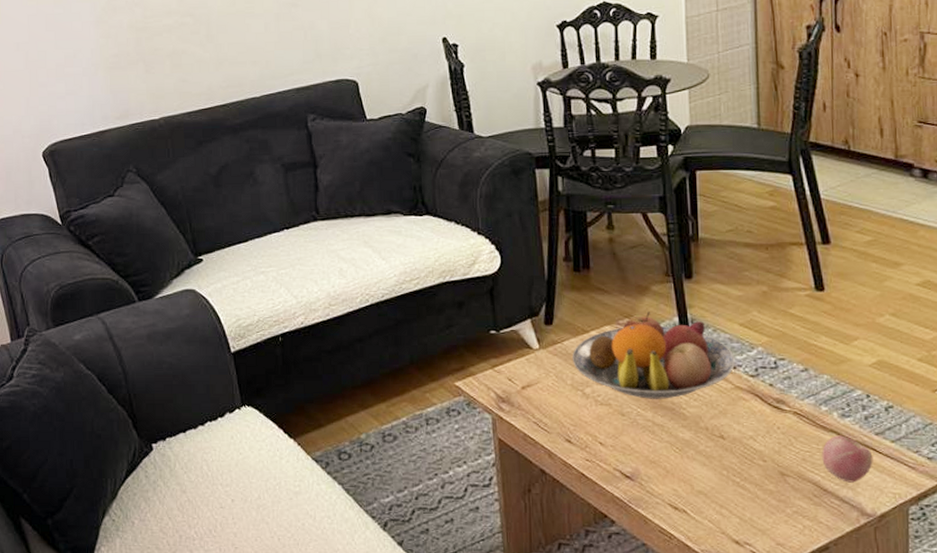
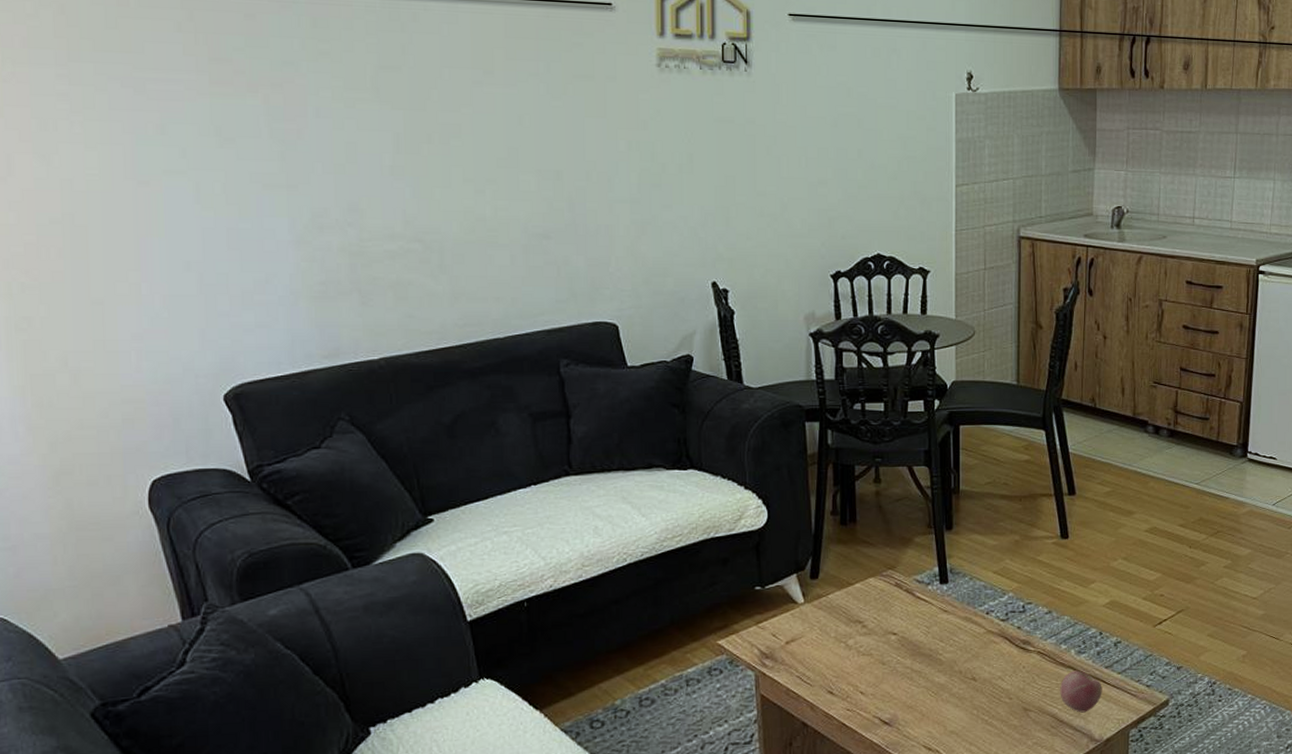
fruit bowl: present [573,312,735,399] -> none [837,563,988,647]

